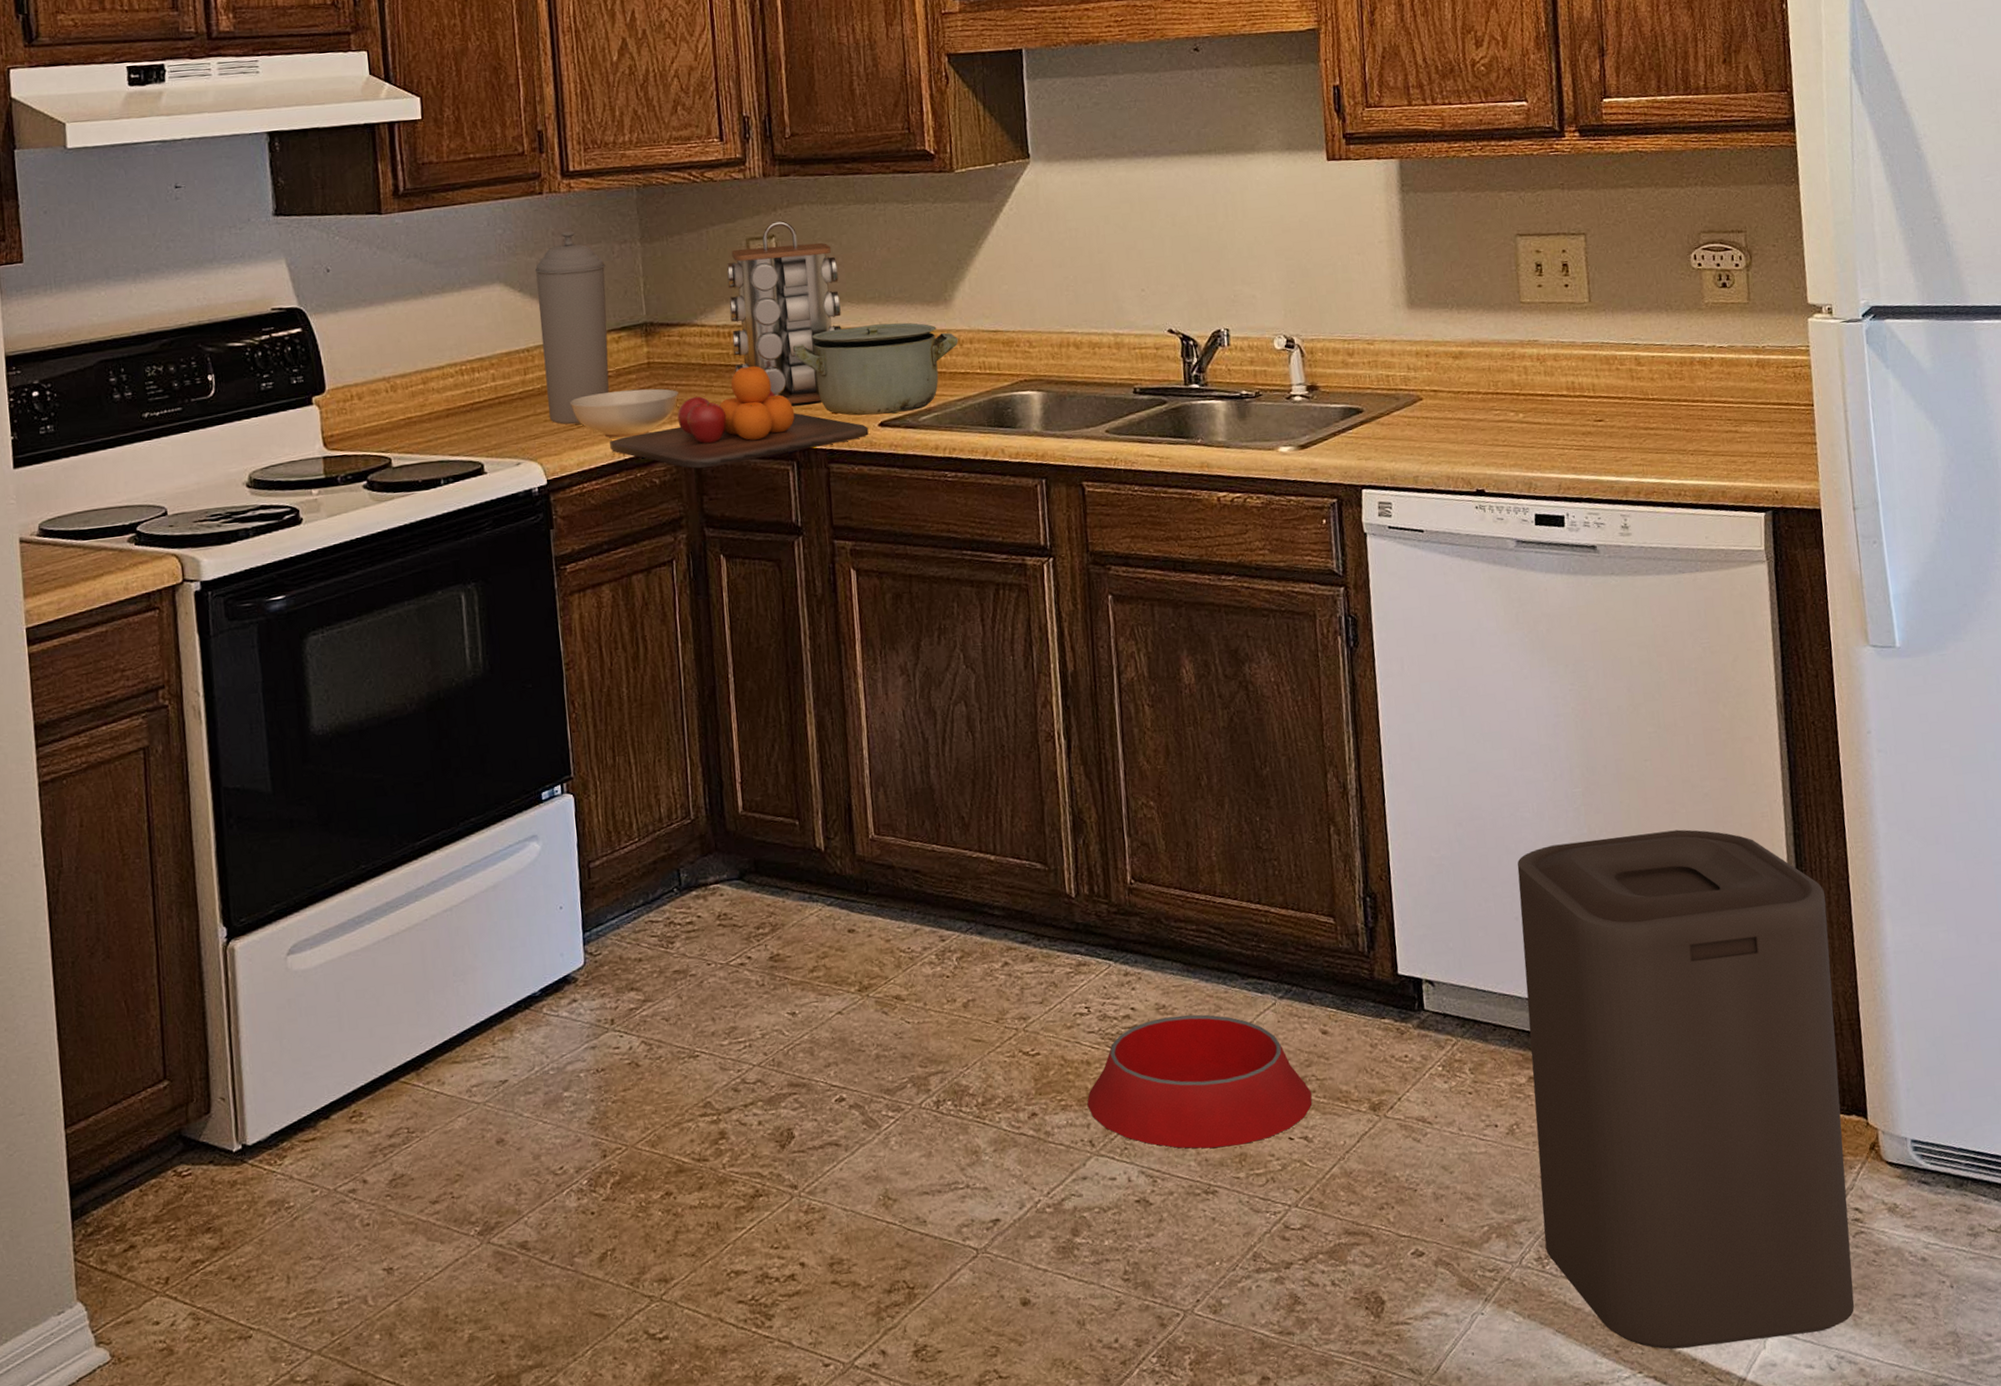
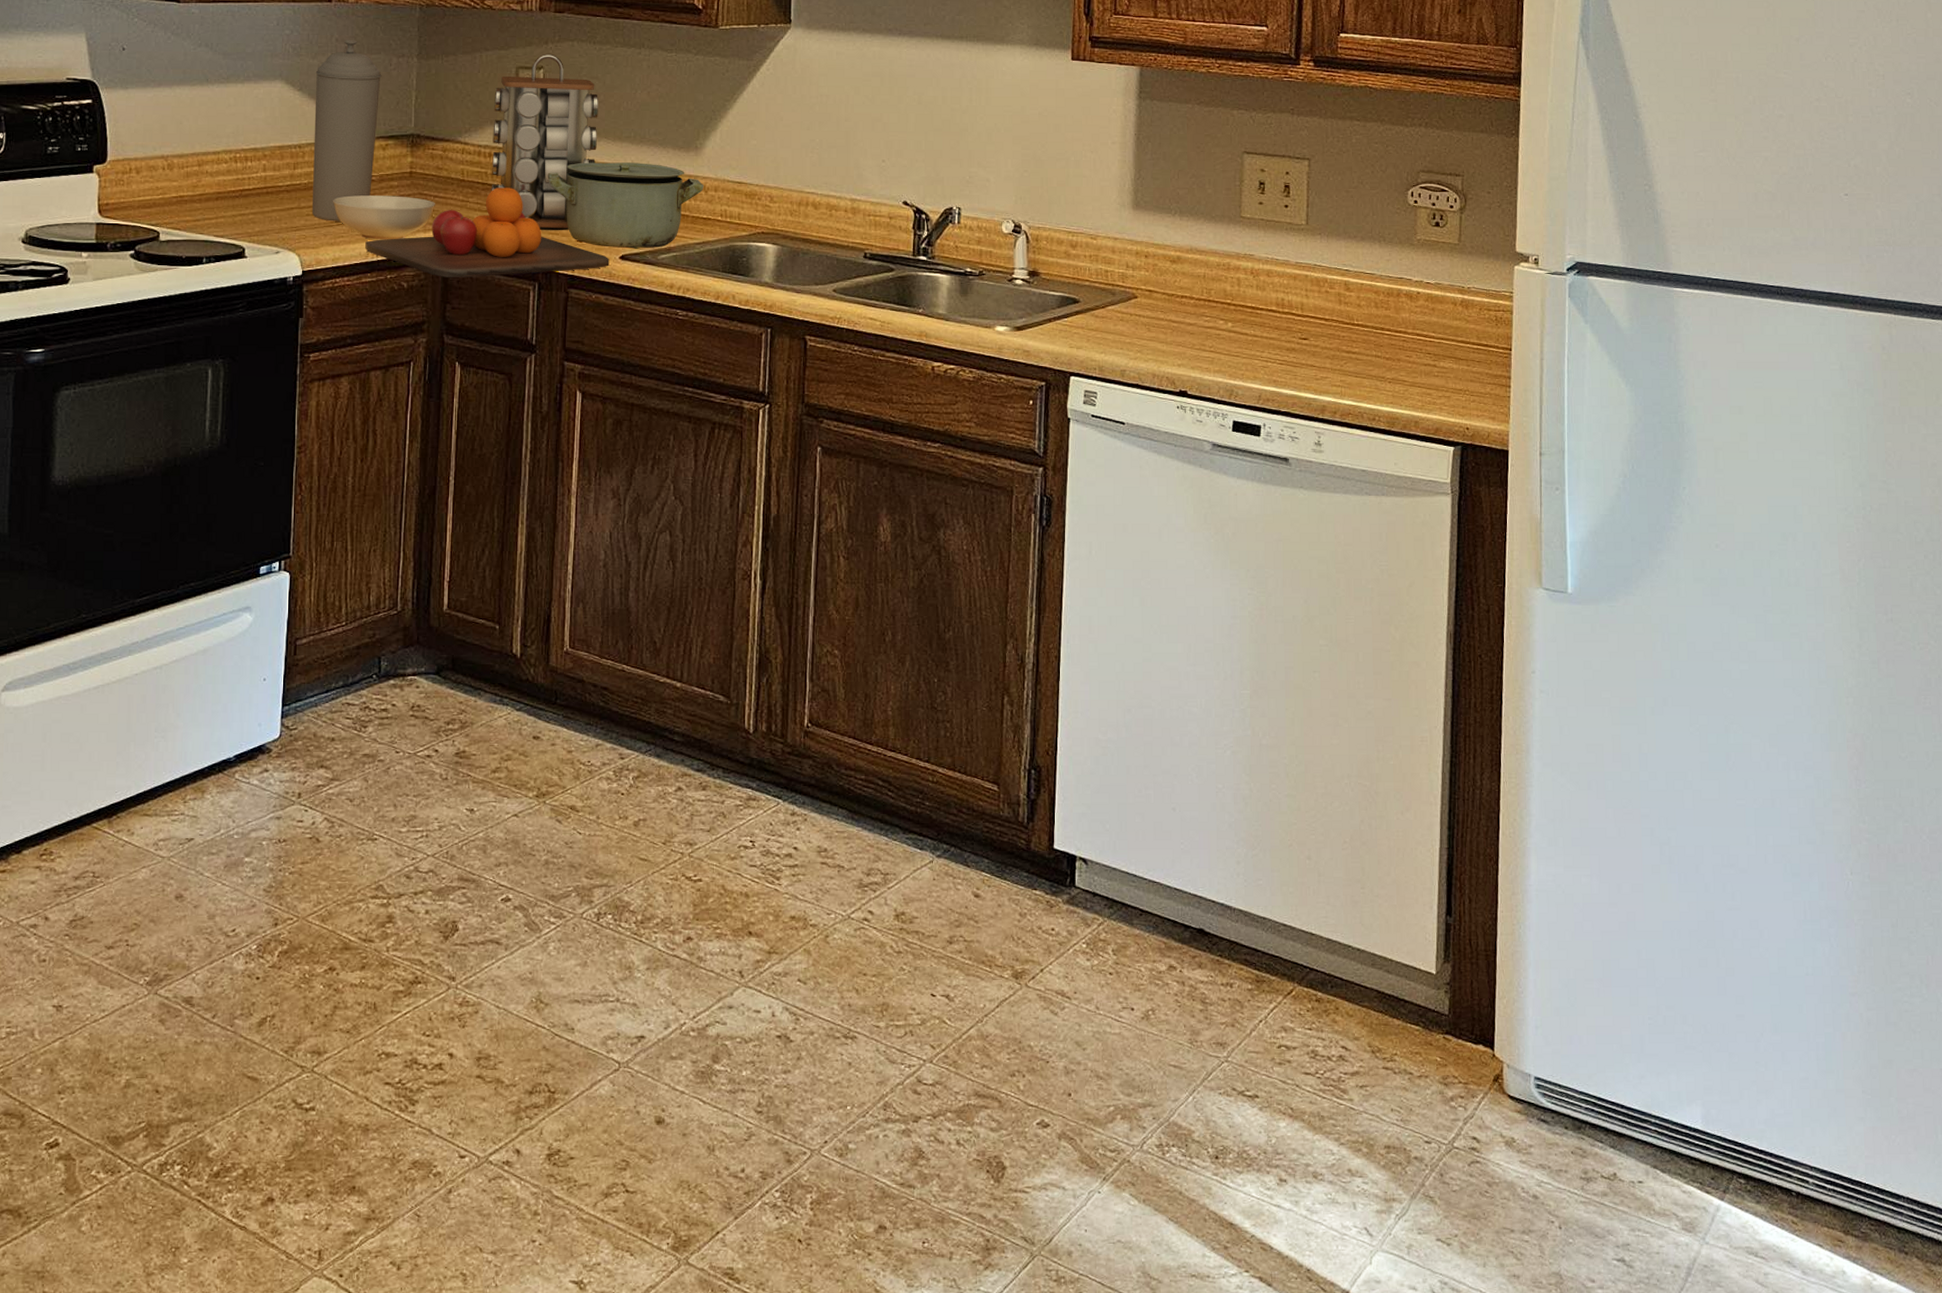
pet bowl: present [1087,1014,1312,1149] -> none [741,861,958,995]
trash can: present [1517,829,1855,1349] -> none [1167,742,1475,1255]

